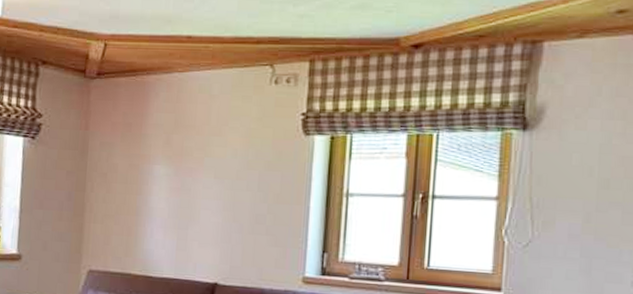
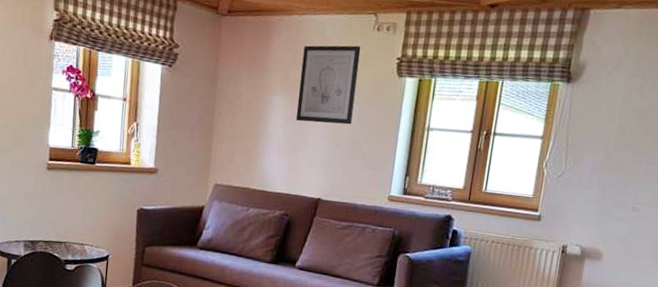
wall art: none [182,102,257,194] -> present [296,45,361,125]

